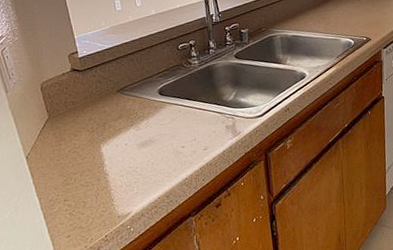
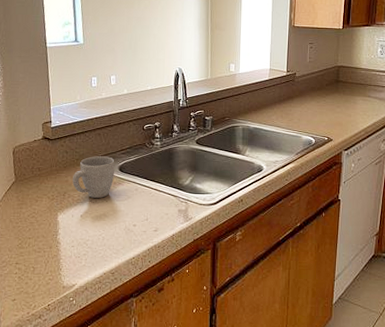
mug: none [110,81,155,125] -> present [72,156,115,198]

